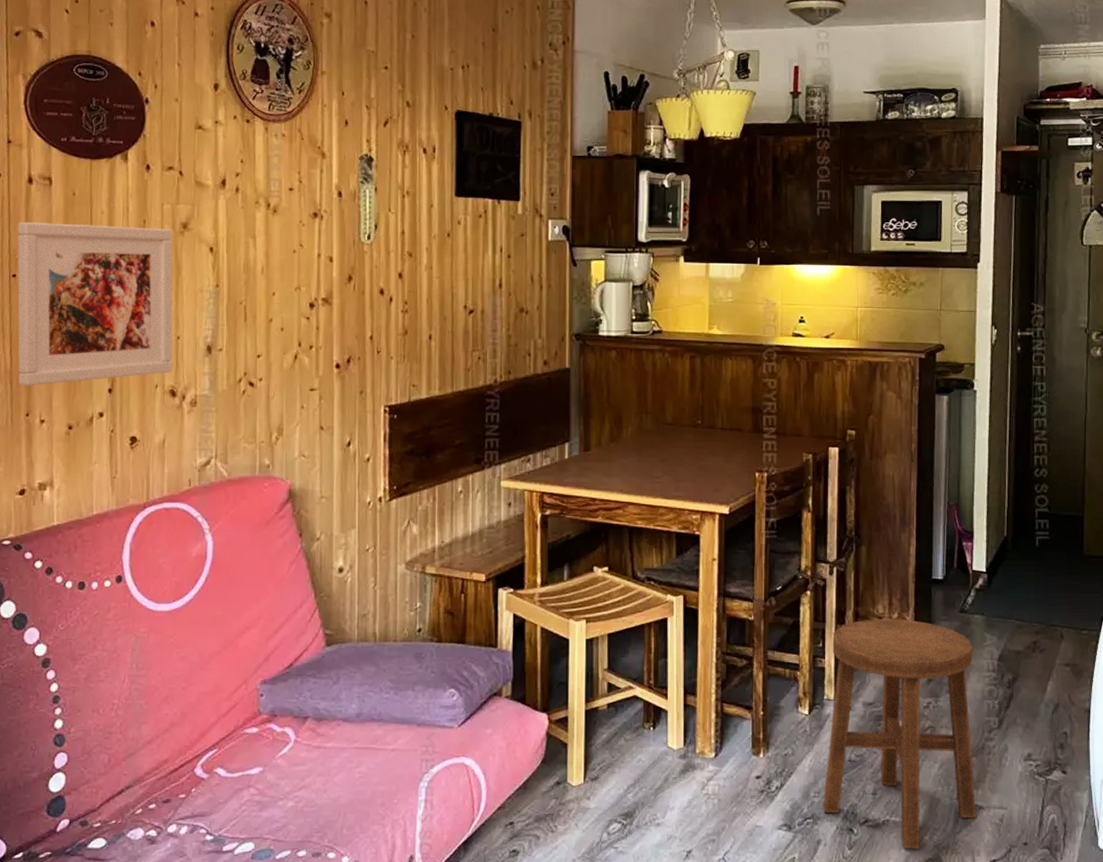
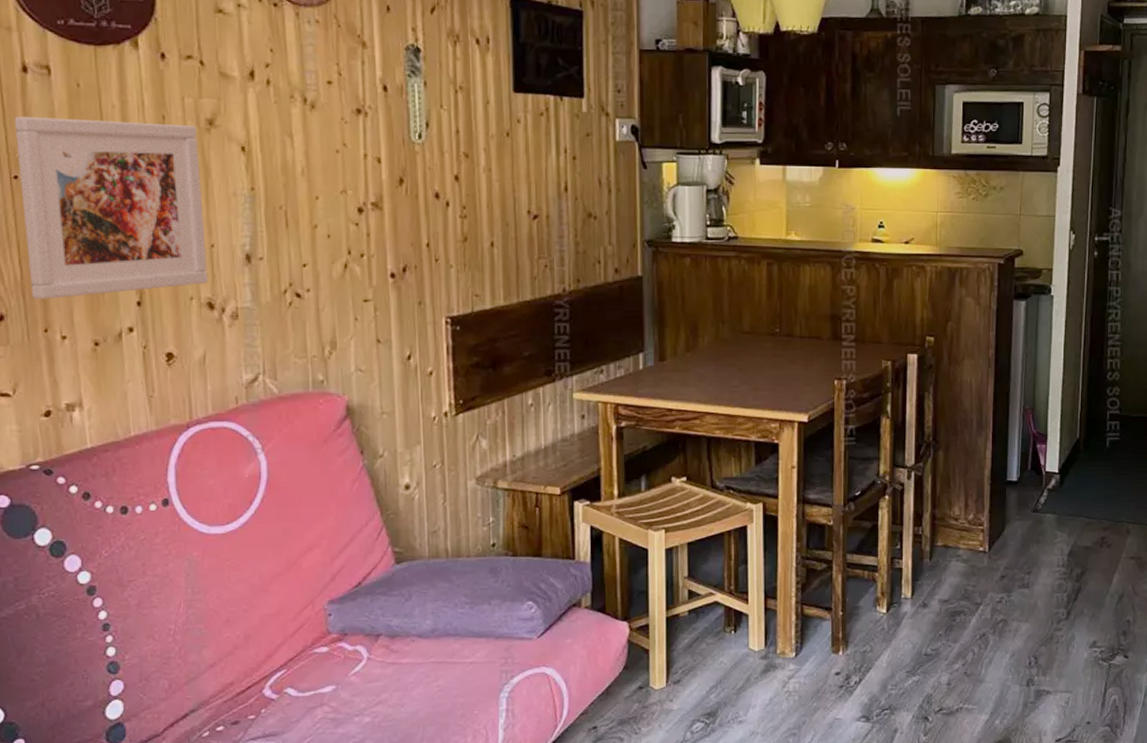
stool: present [822,619,976,850] -> none [899,520,1044,733]

